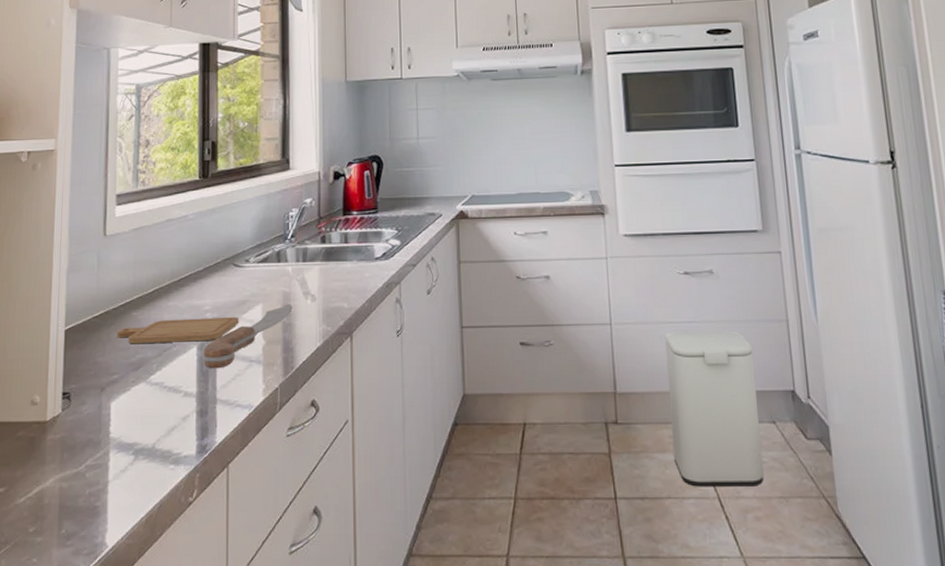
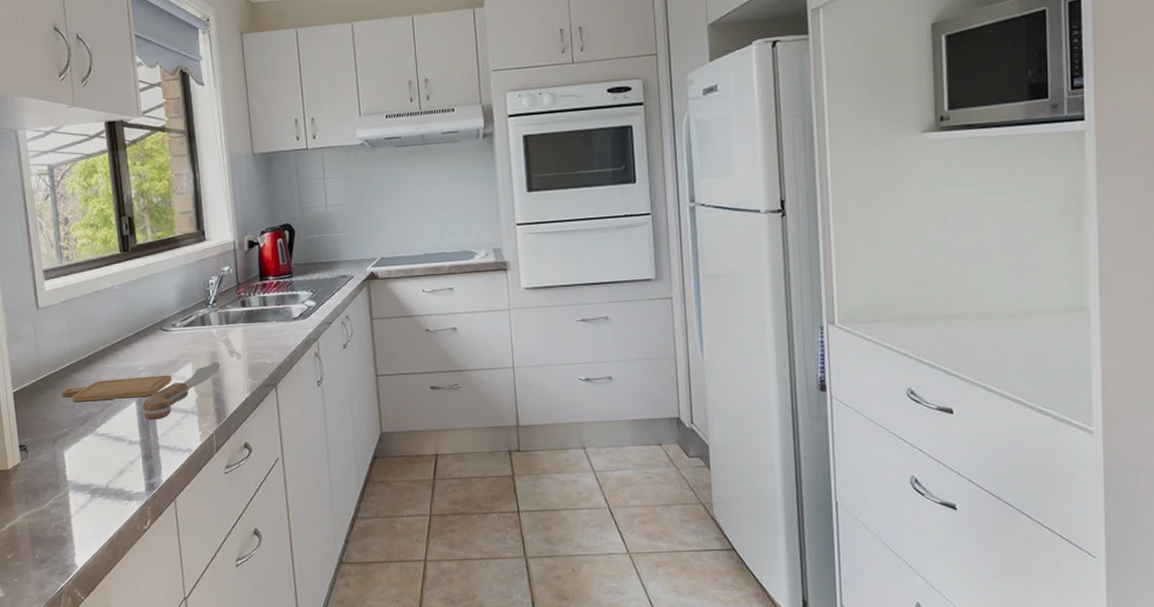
pedal bin: present [665,329,764,487] -> none [563,368,650,500]

